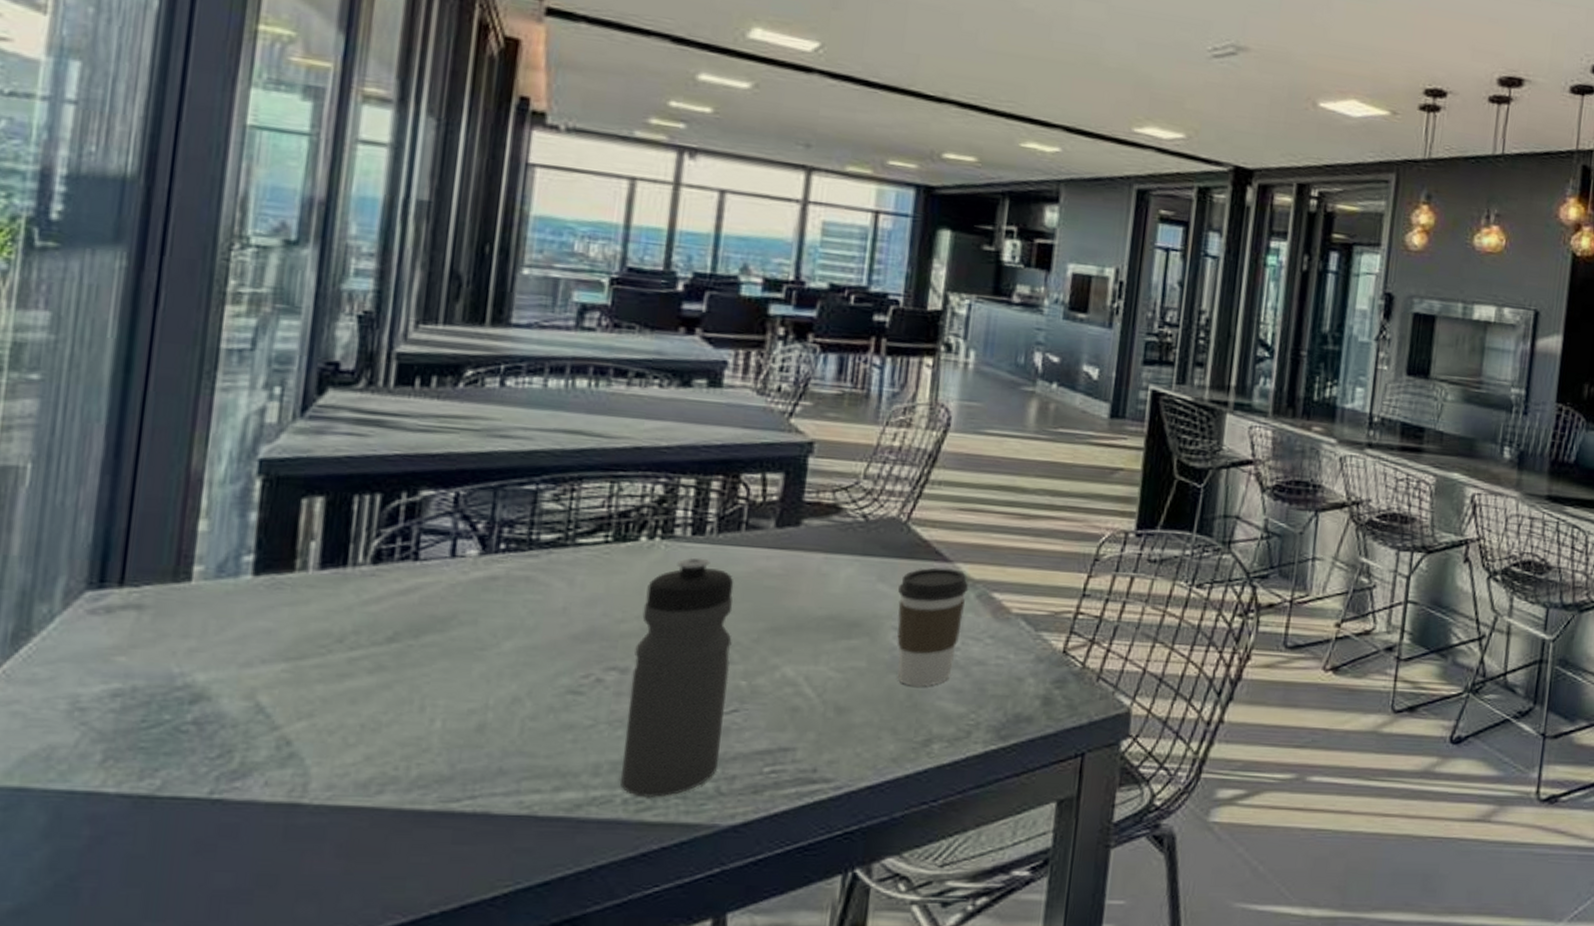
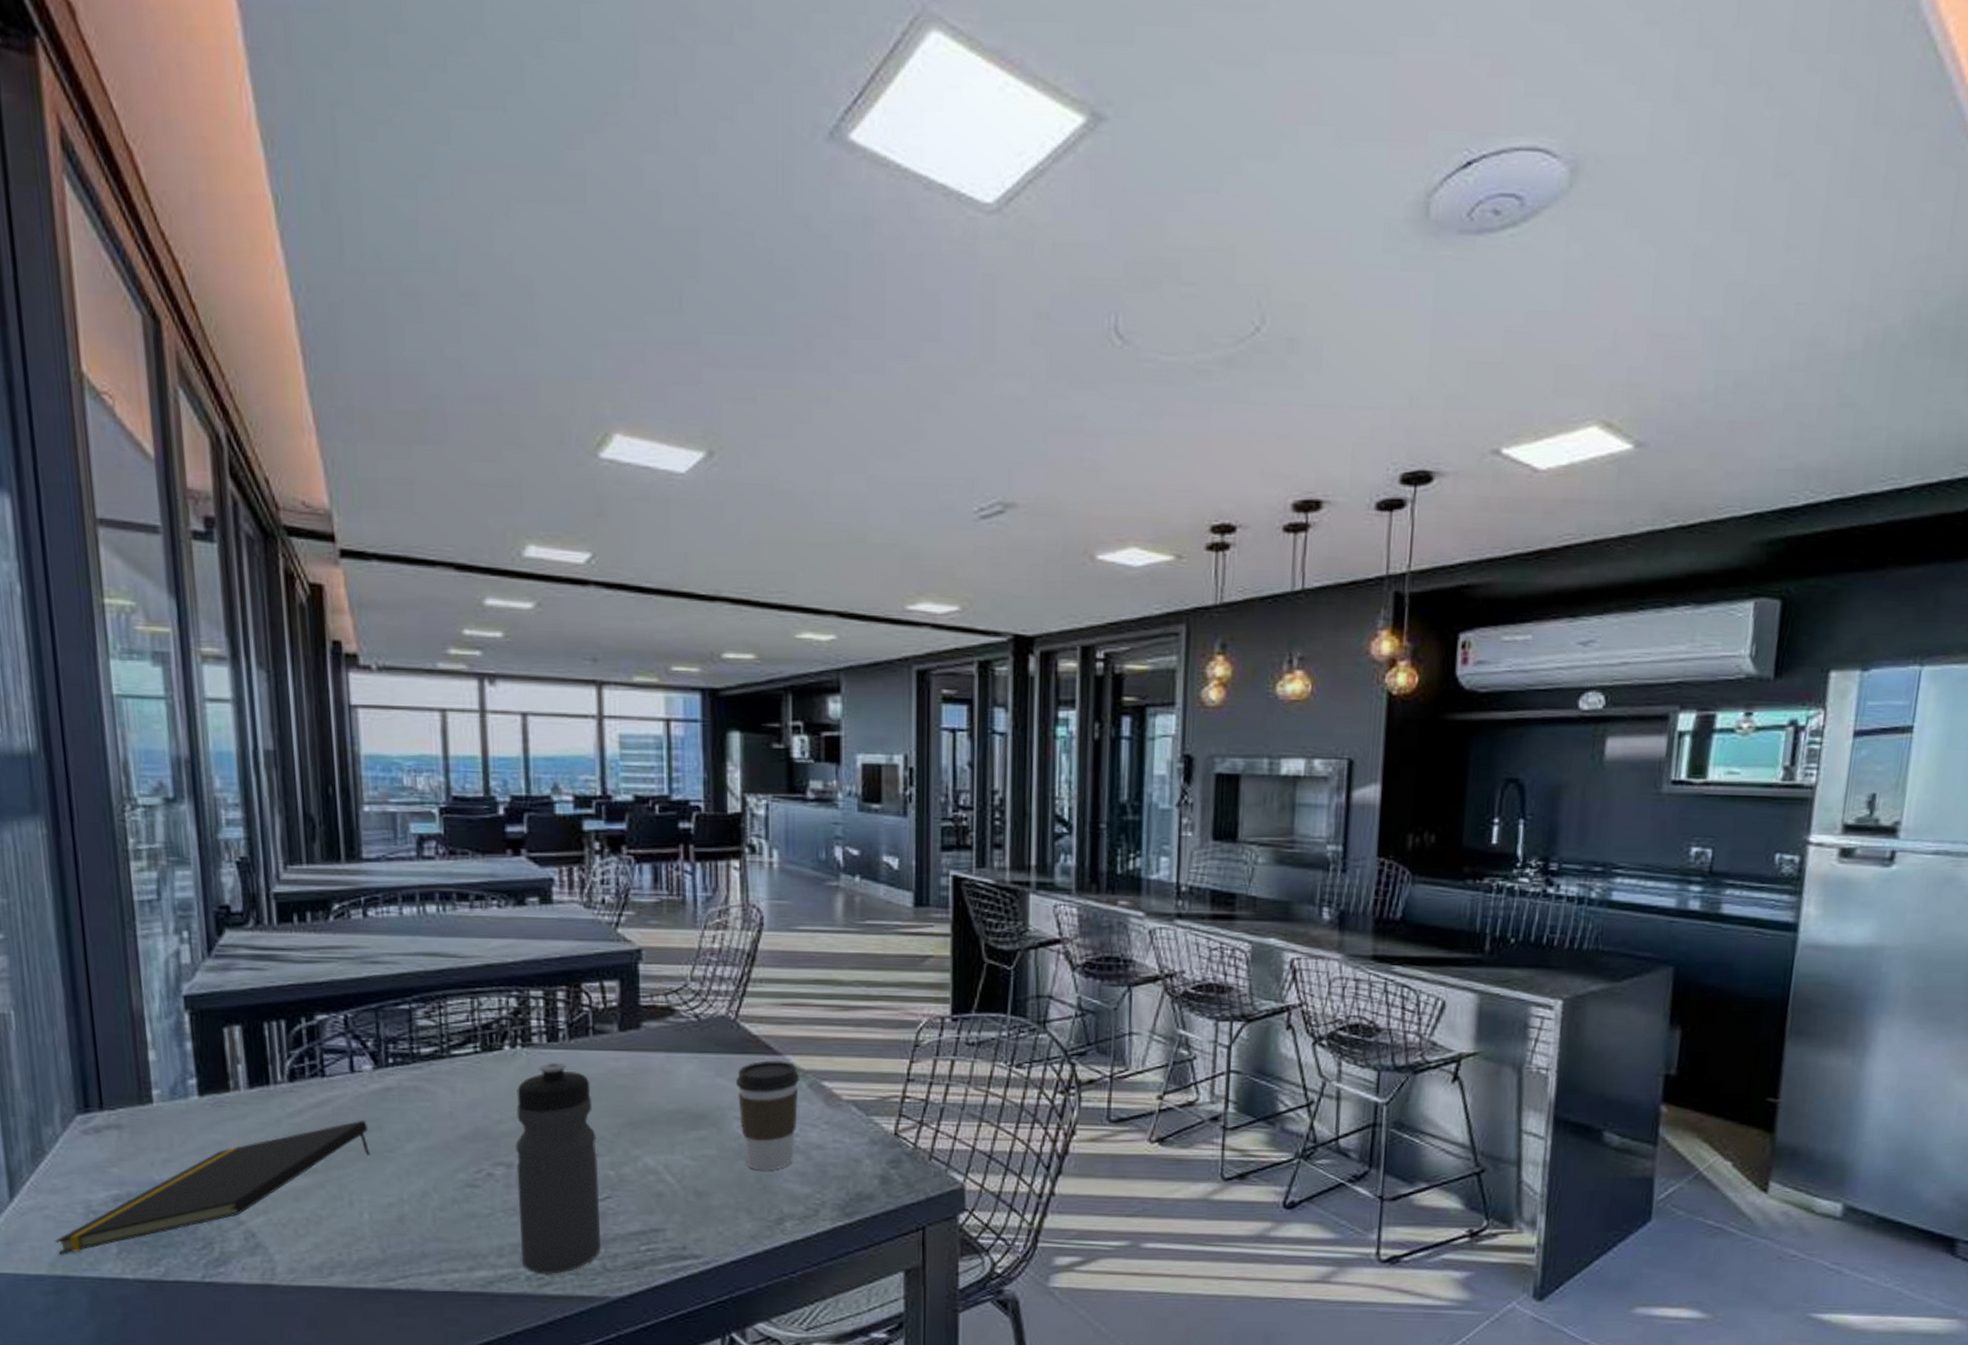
notepad: none [17,612,460,761] -> present [54,1120,371,1254]

